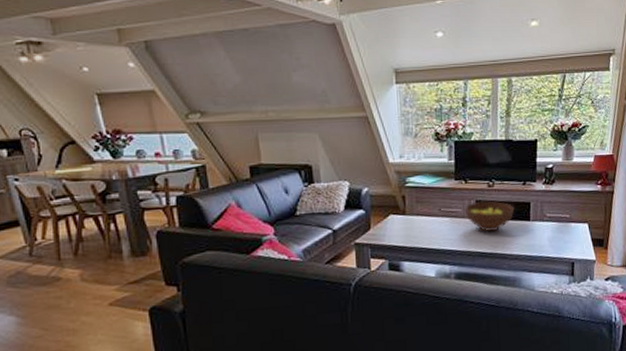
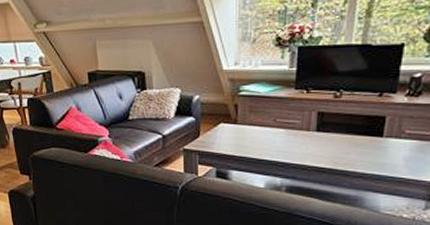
fruit bowl: present [464,201,515,231] -> none [303,113,365,145]

